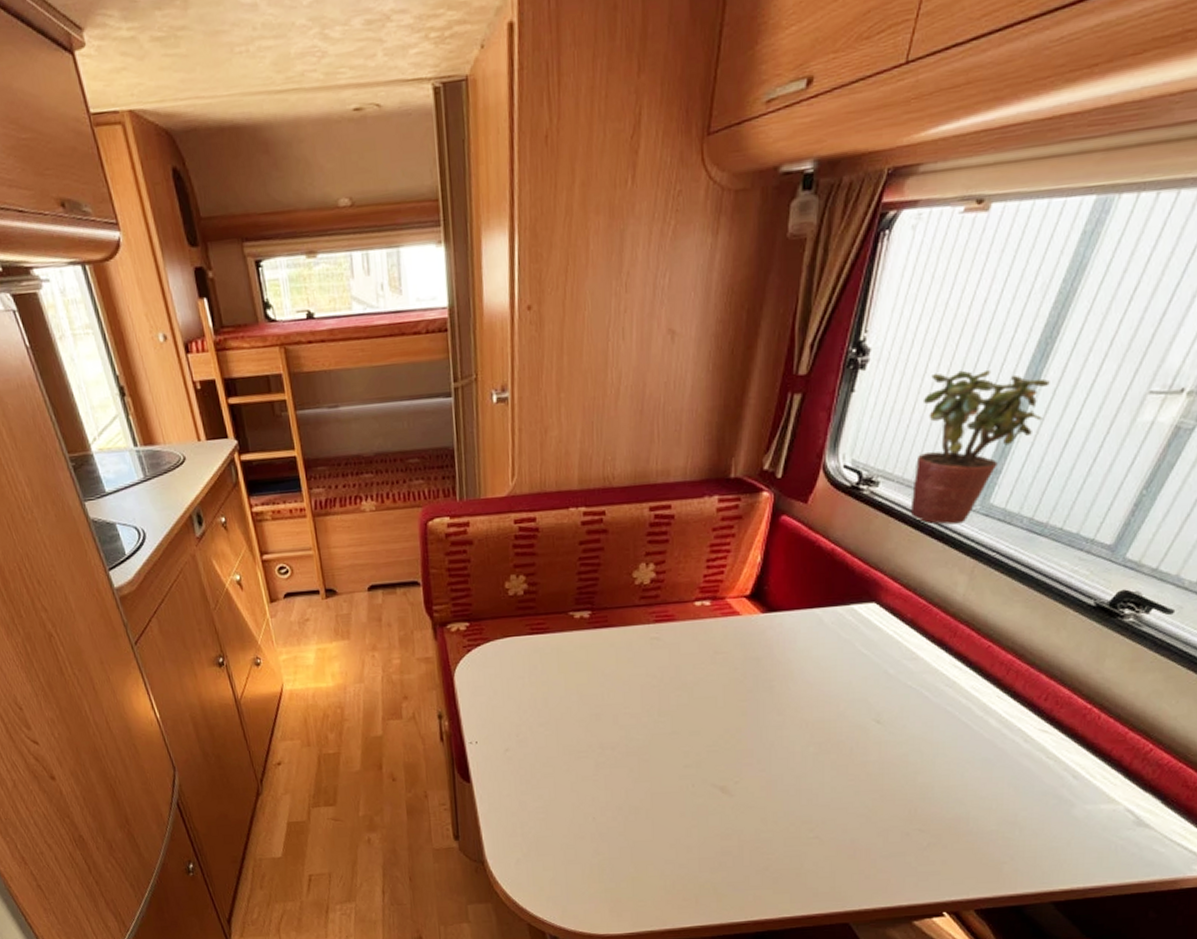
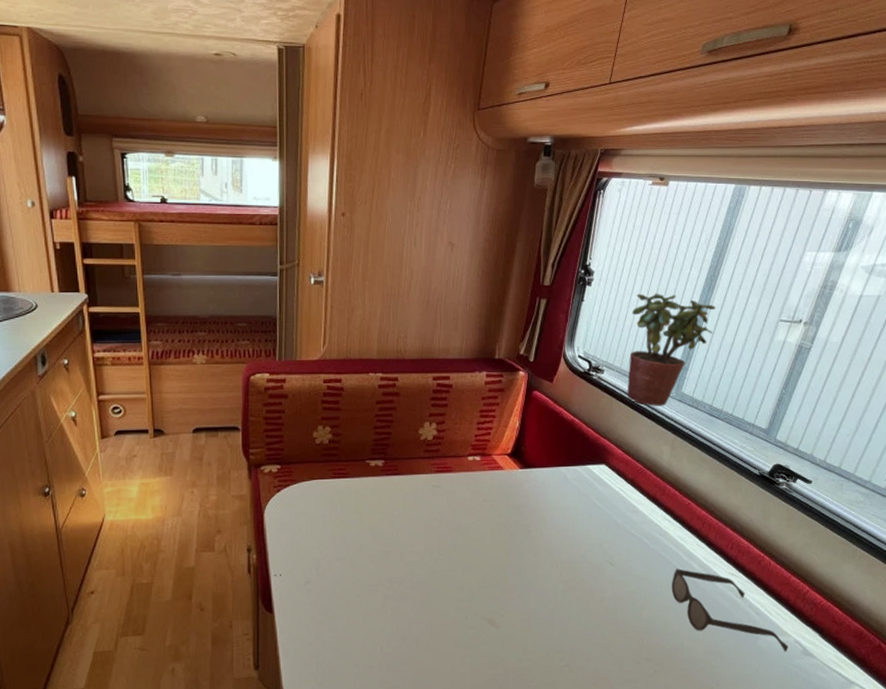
sunglasses: none [957,726,1116,823] -> present [671,568,789,652]

